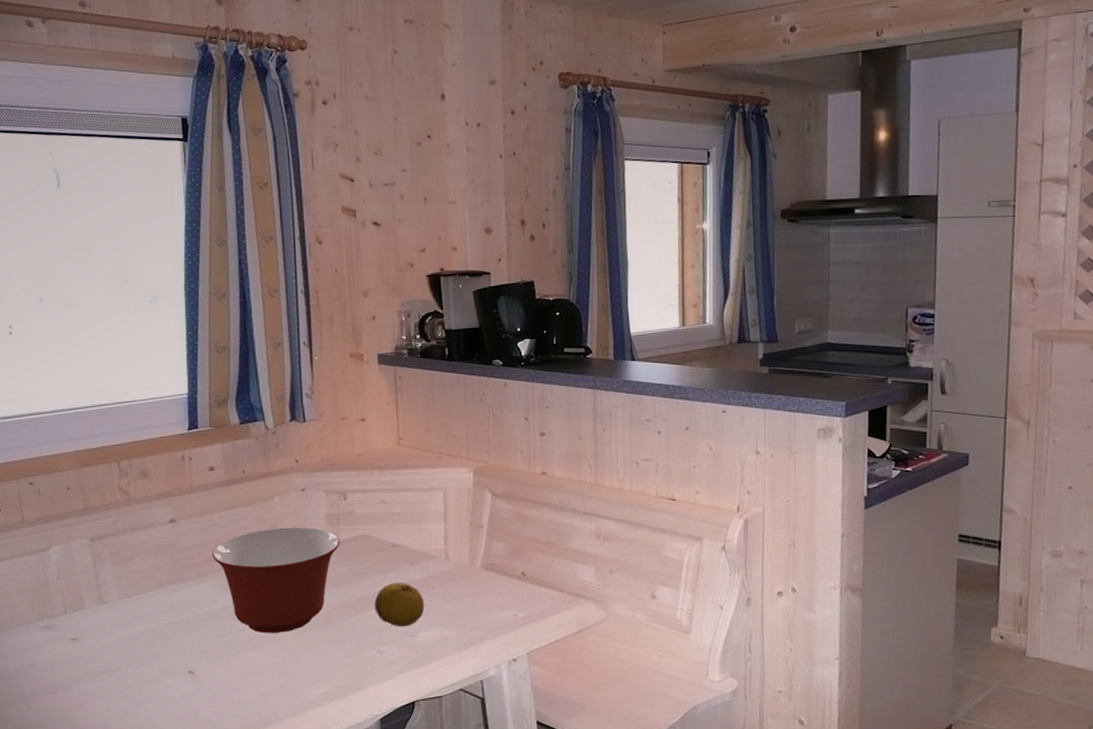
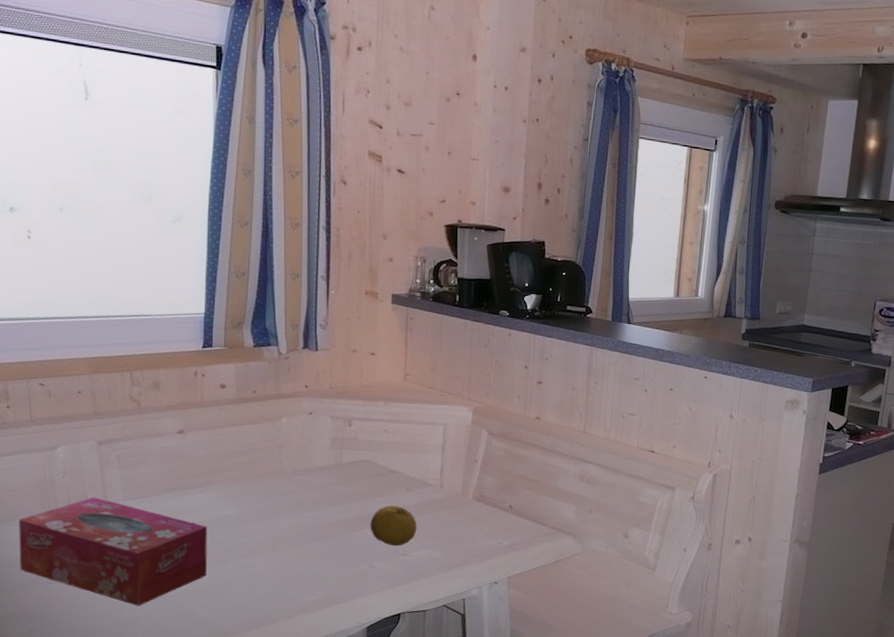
tissue box: none [16,598,208,712] -> present [19,497,208,606]
mixing bowl: present [212,527,340,633] -> none [217,446,342,543]

